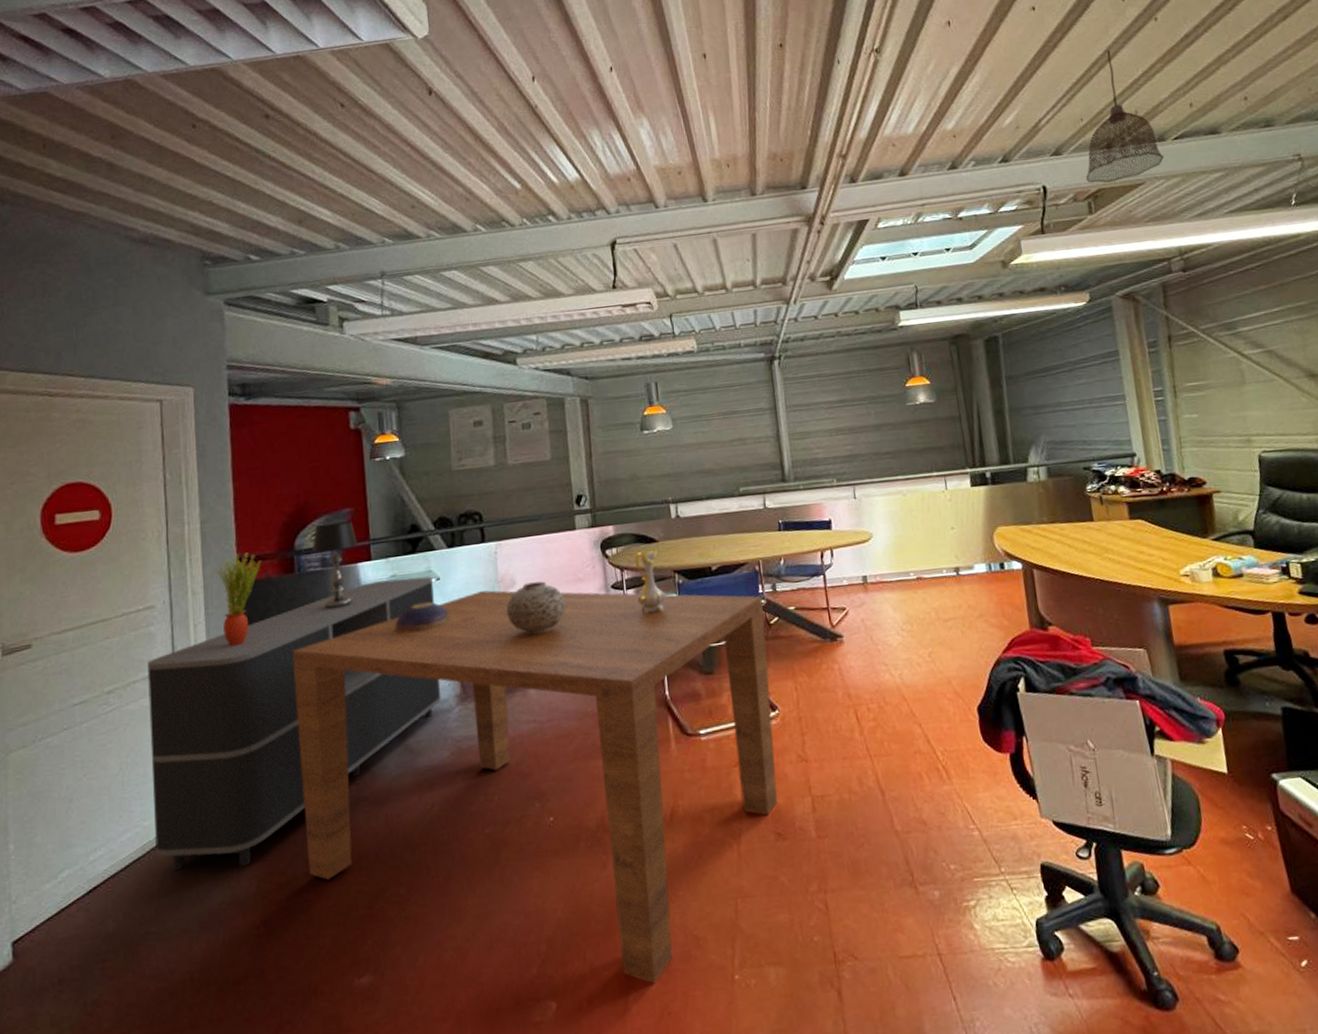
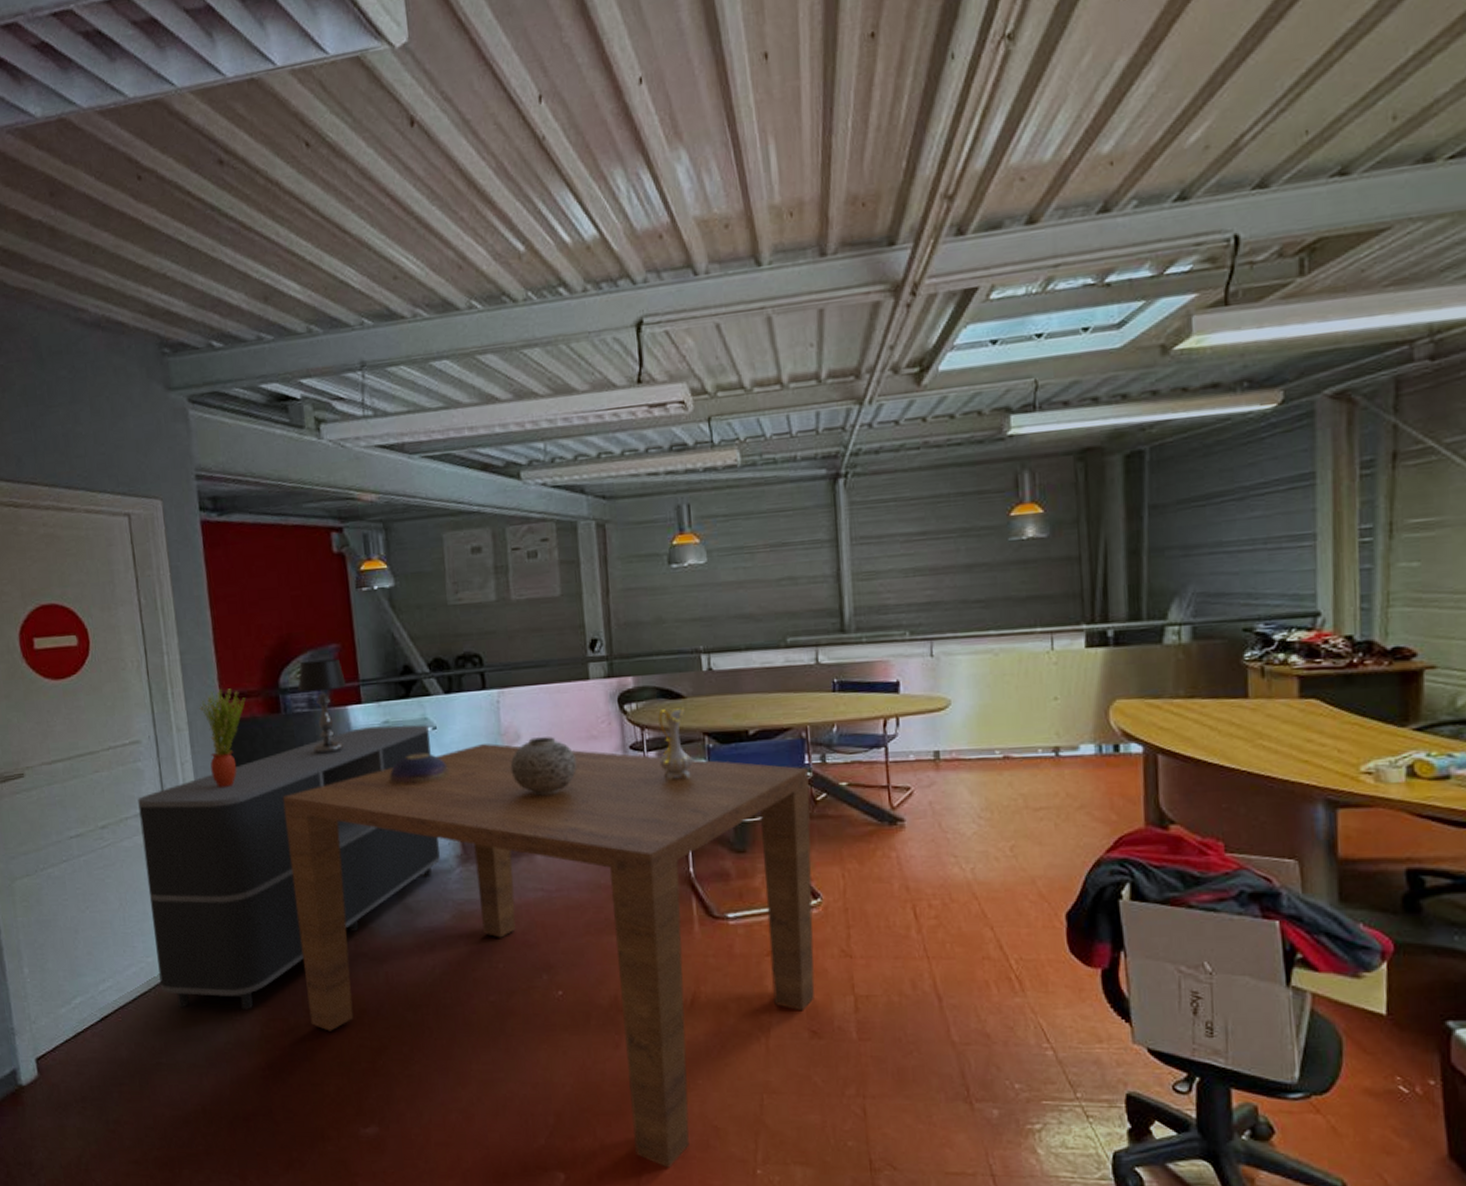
pendant lamp: present [1085,49,1164,183] -> none [1301,18,1427,230]

